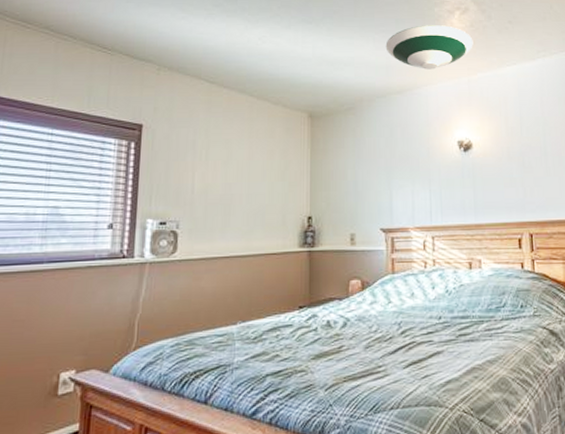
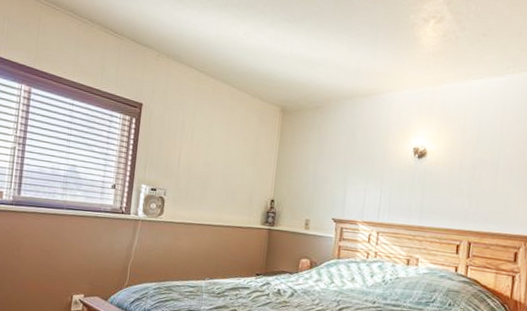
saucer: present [385,25,473,70] -> none [358,31,444,77]

